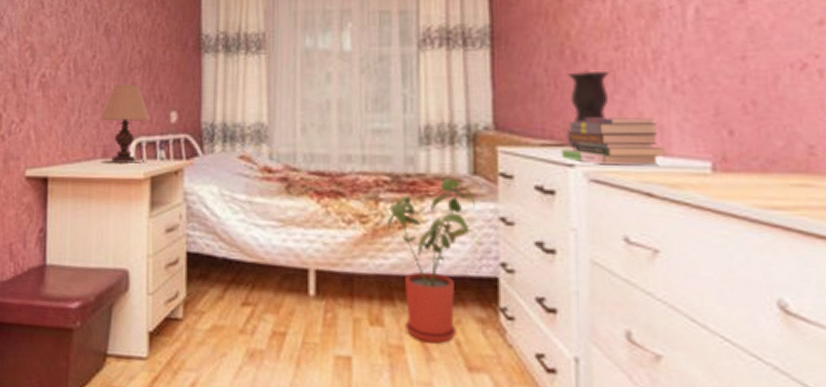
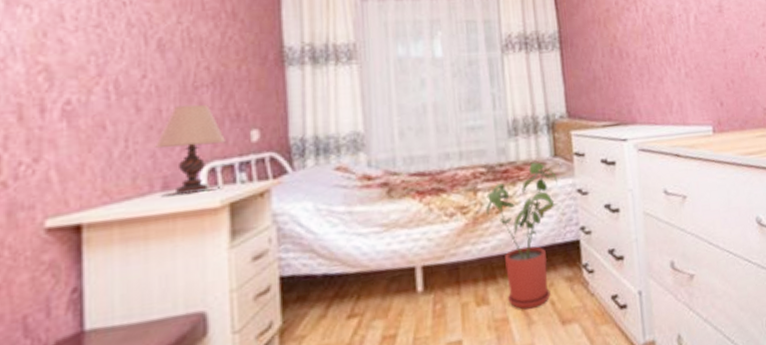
books: present [561,117,667,166] -> none [617,98,685,137]
vase: present [566,70,610,151] -> none [617,65,647,129]

